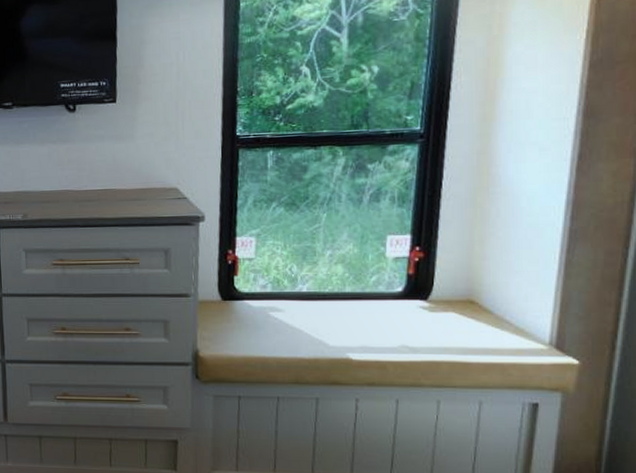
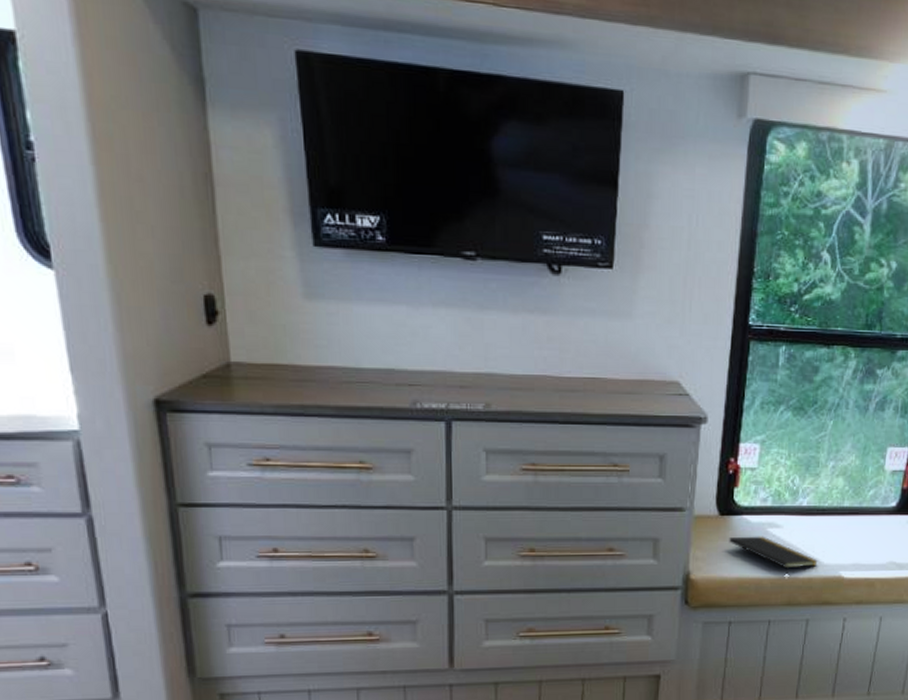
notepad: none [233,319,324,354] -> present [729,536,819,574]

